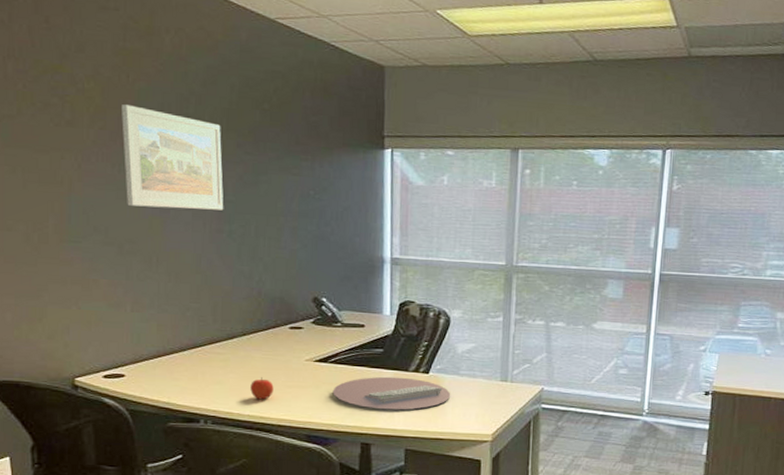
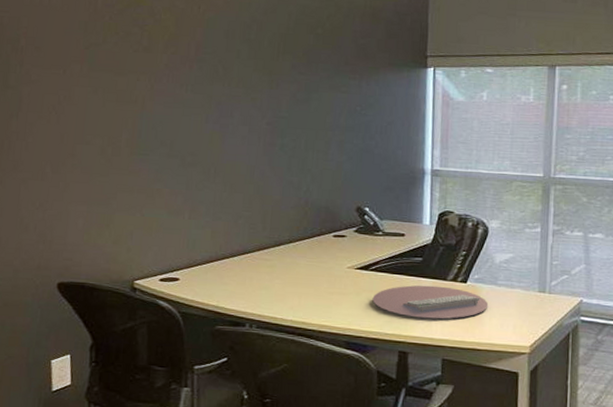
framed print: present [122,104,224,211] -> none [191,32,279,126]
apple: present [250,377,274,400] -> none [294,283,316,306]

